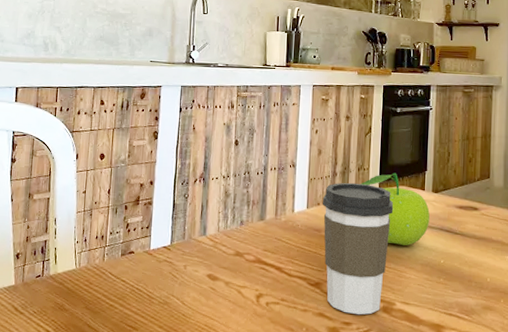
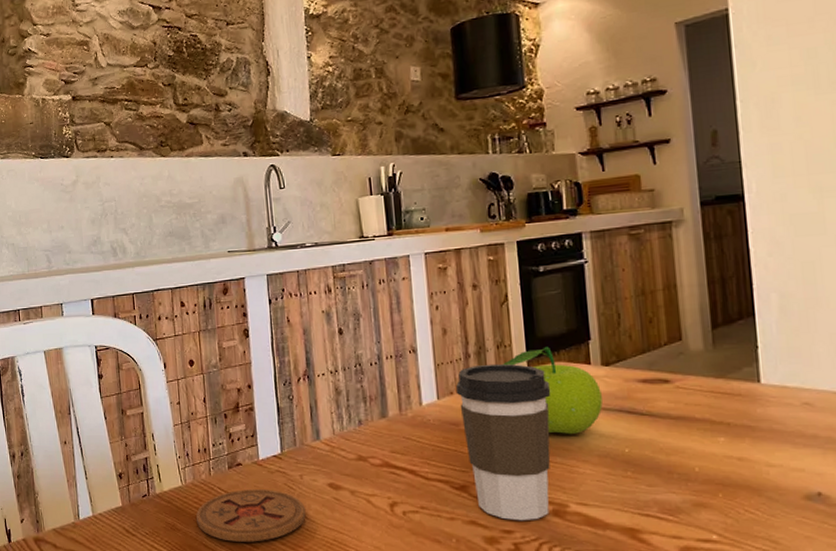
coaster: none [85,275,185,325] -> present [196,489,306,542]

